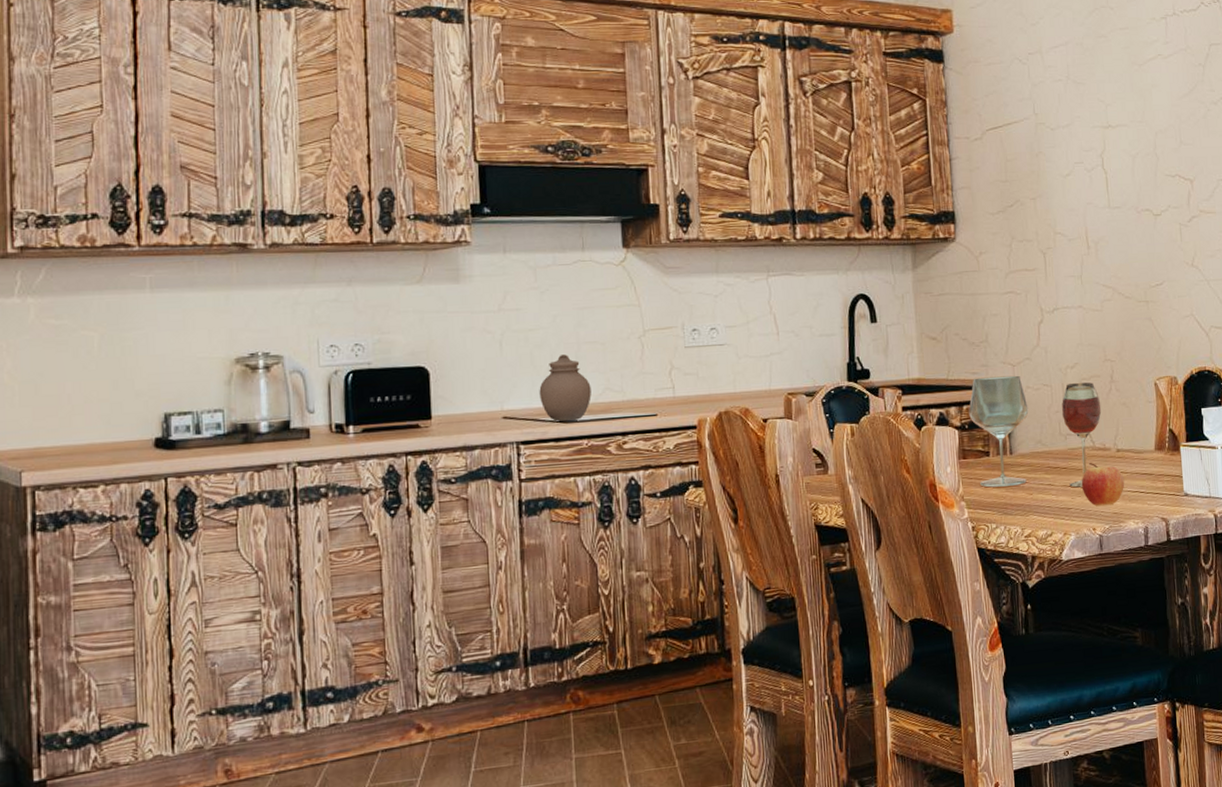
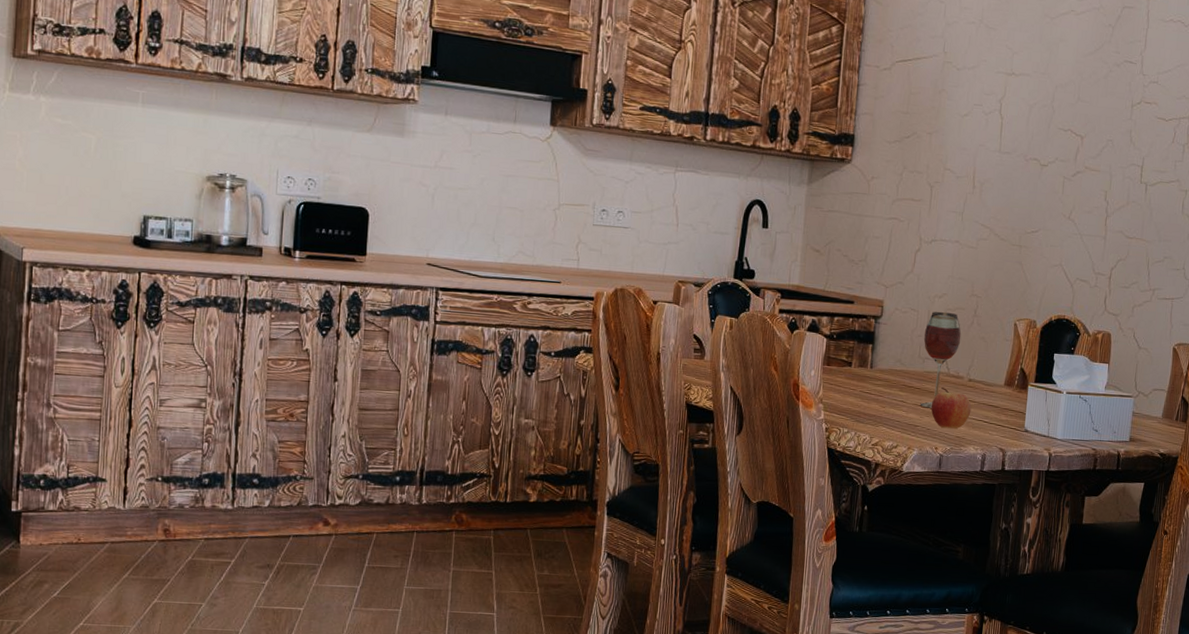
jar: present [539,354,591,422] -> none [461,215,507,276]
wine glass: present [969,375,1029,488] -> none [838,293,894,398]

